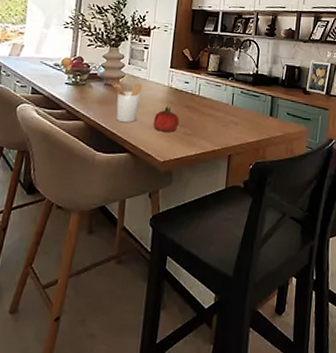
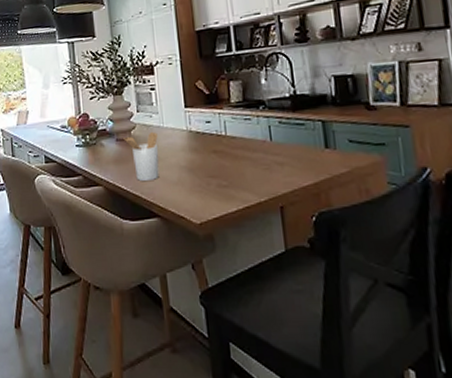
fruit: present [153,105,179,132] -> none [178,154,210,187]

